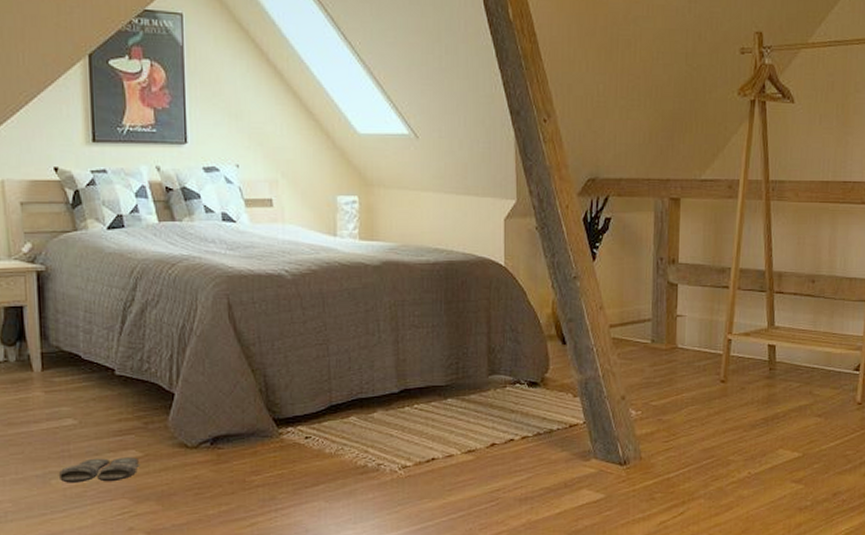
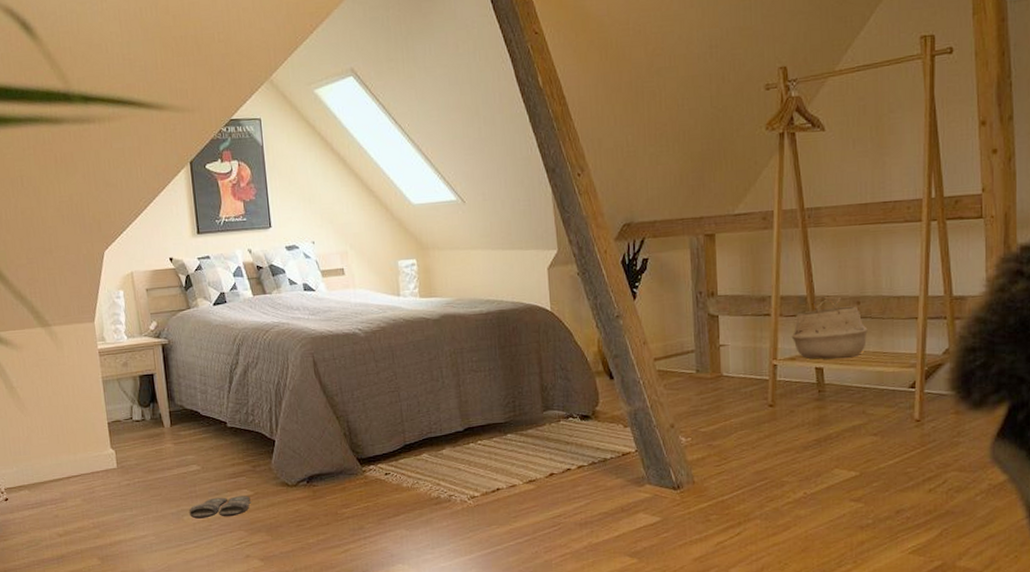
woven basket: none [747,272,820,336] -> present [791,296,868,359]

